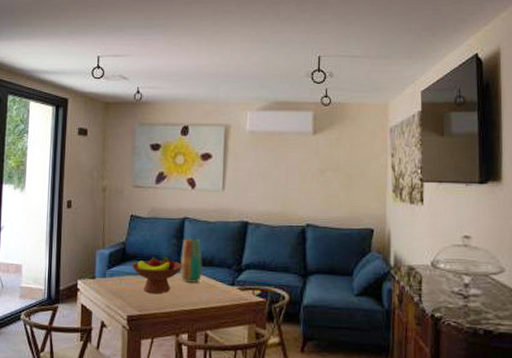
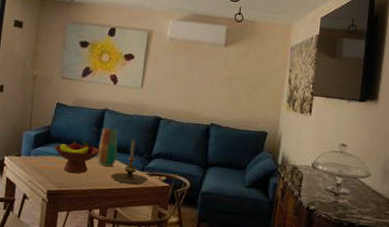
candle holder: none [196,249,240,302] -> present [110,139,148,185]

